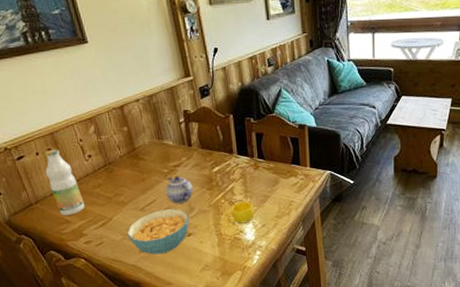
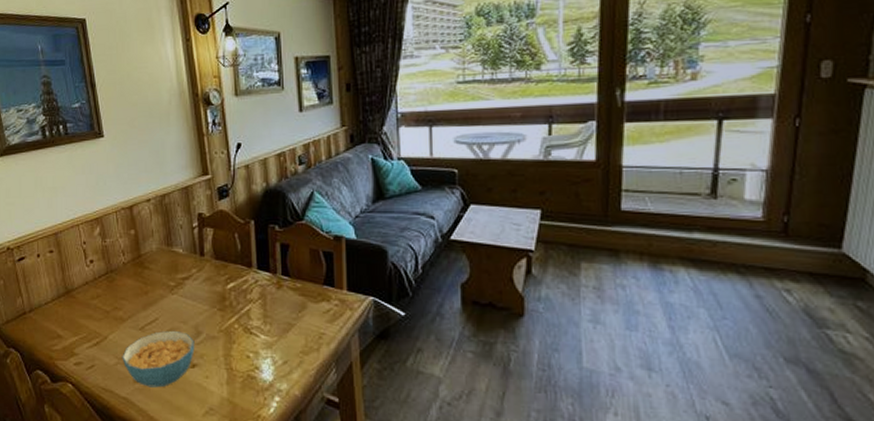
bottle: present [45,149,85,216] -> none [43,251,79,329]
teapot: present [165,176,194,204] -> none [170,291,203,326]
cup: present [226,201,254,224] -> none [239,329,274,357]

